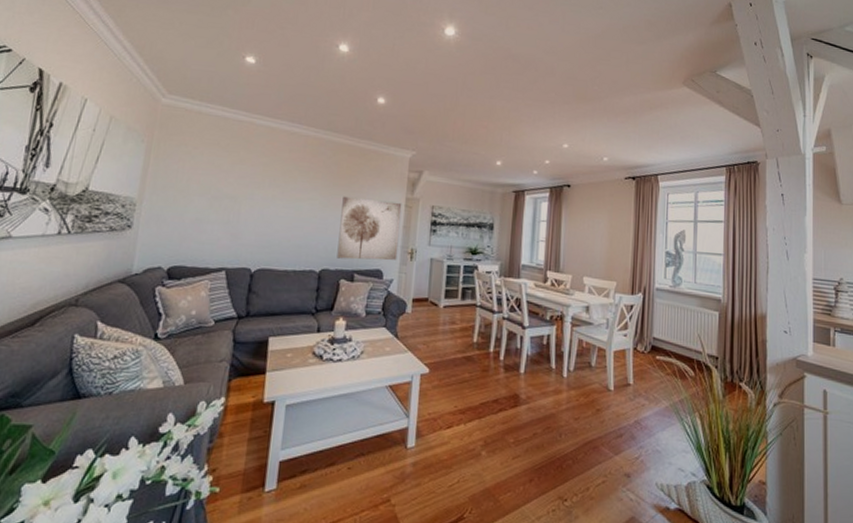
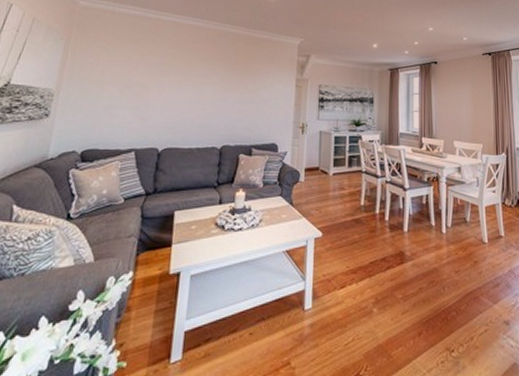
wall art: present [337,196,402,261] -> none [236,80,293,136]

